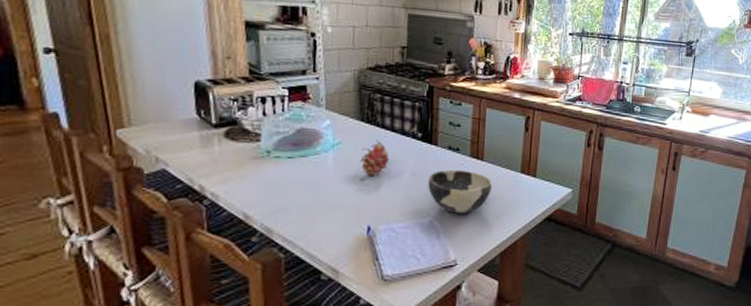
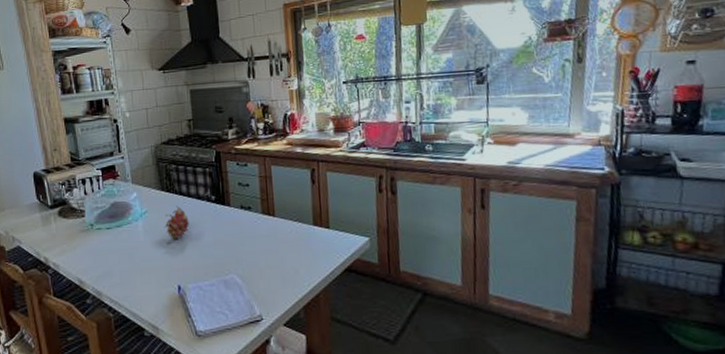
bowl: present [428,169,492,215] -> none [226,227,287,271]

